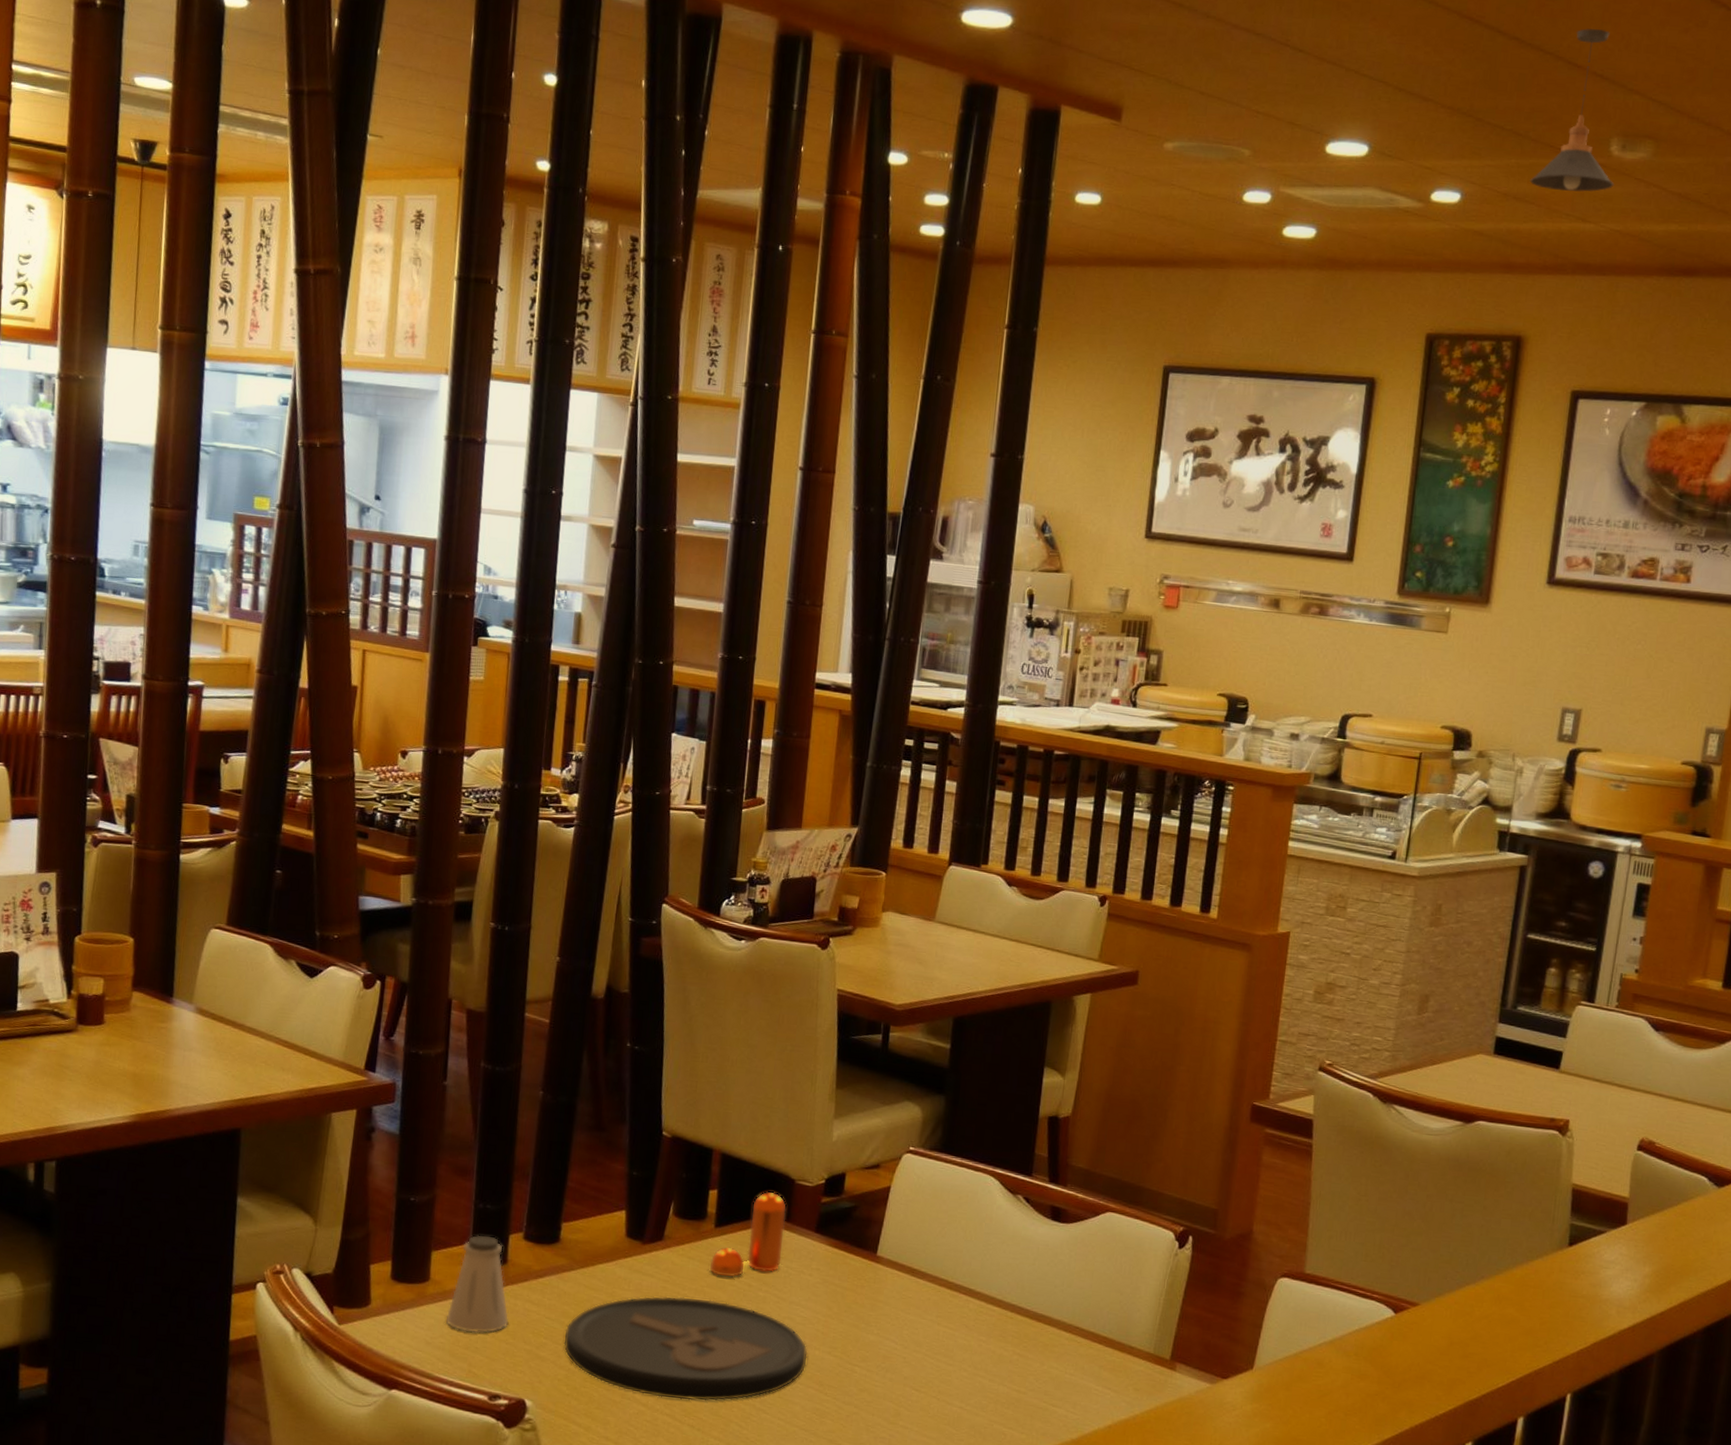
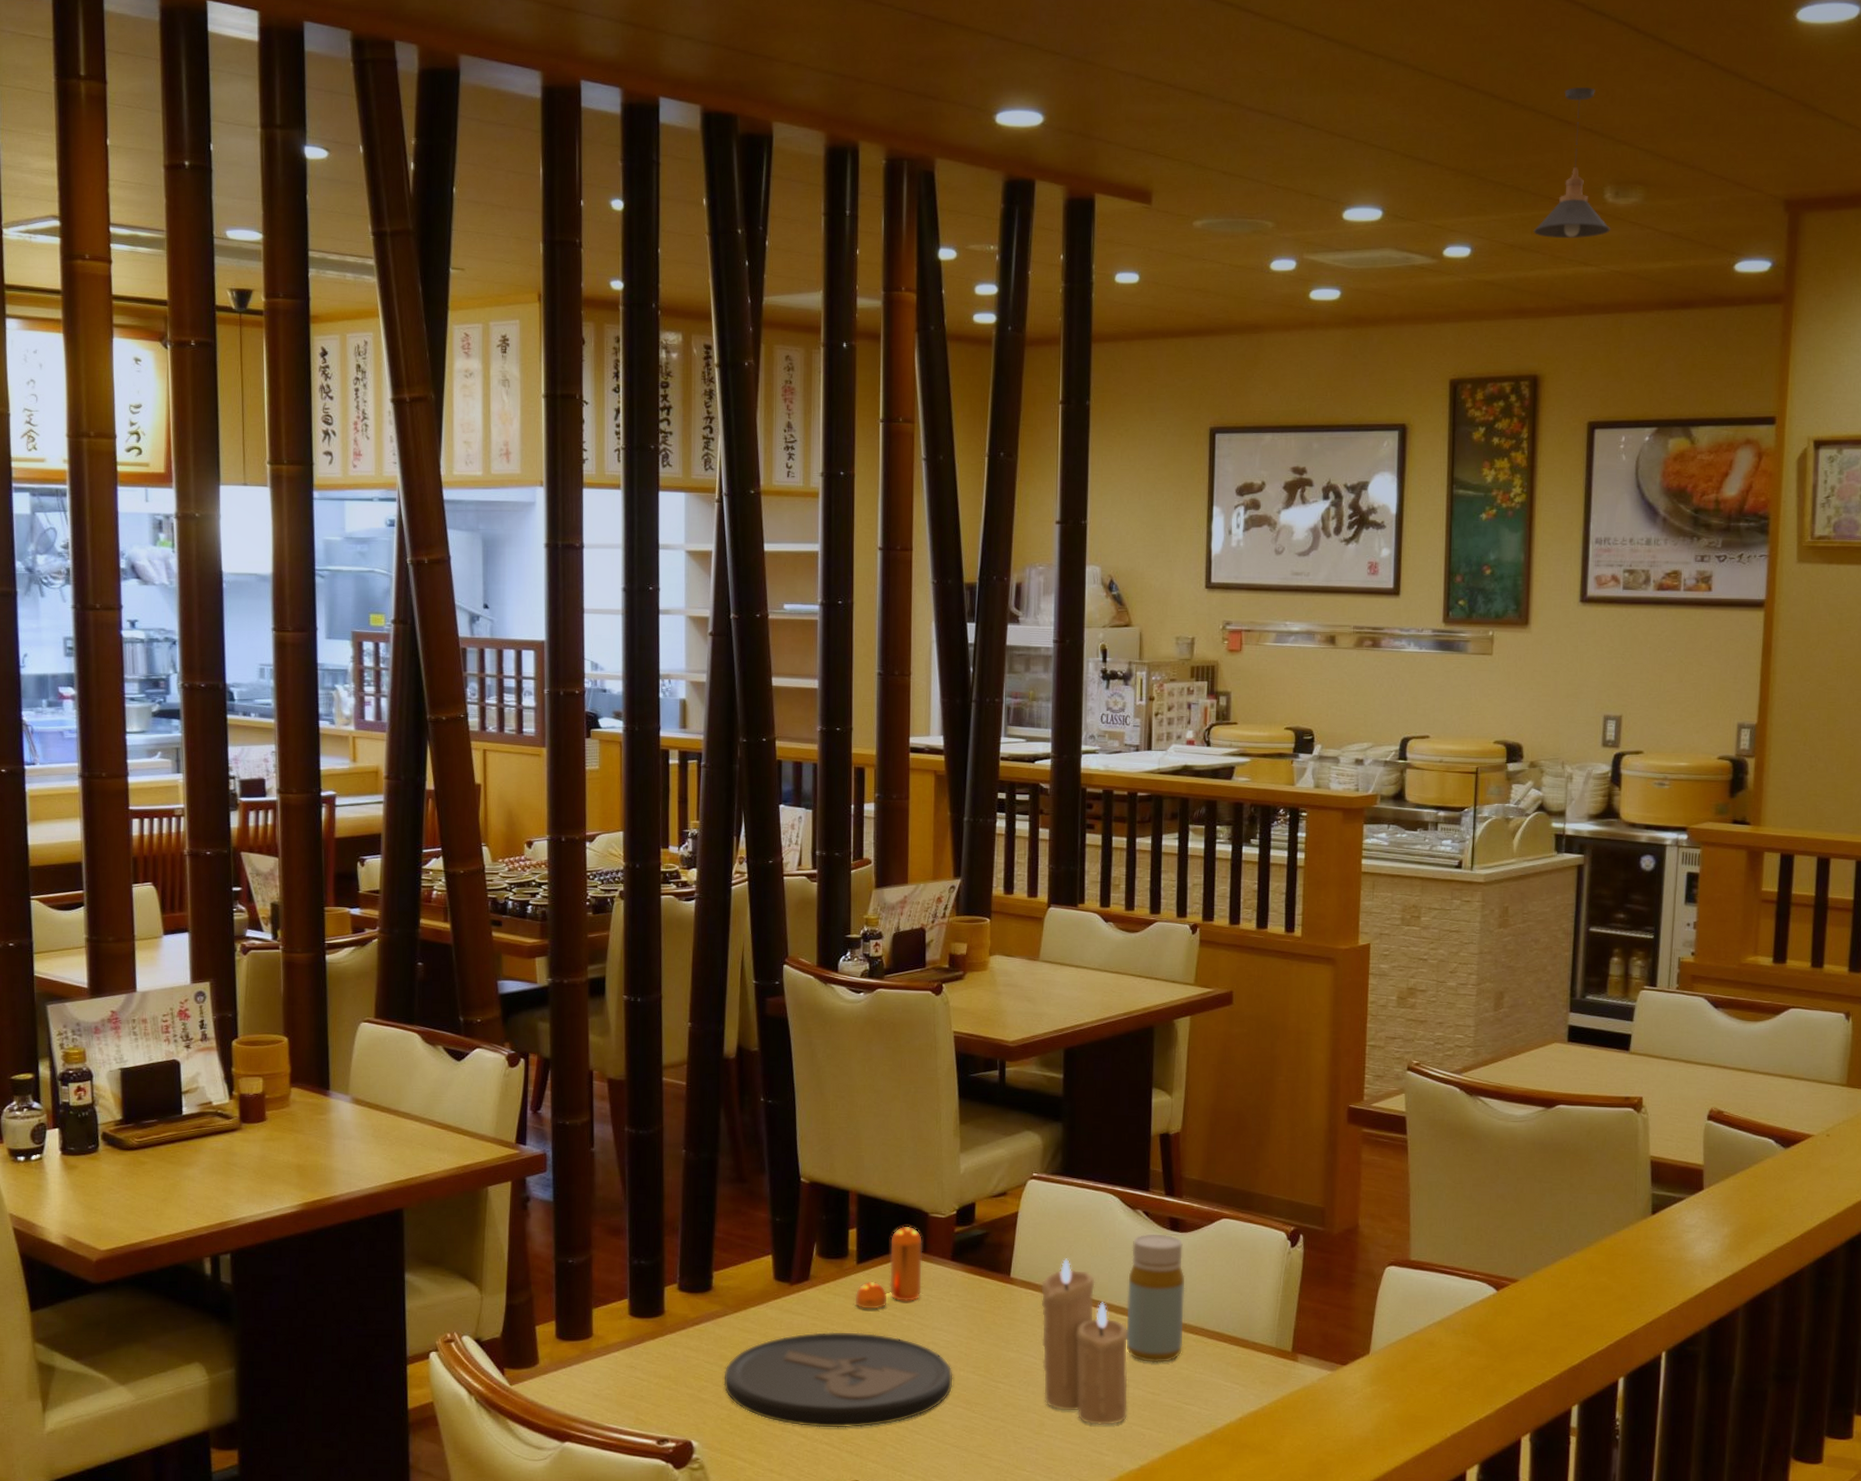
saltshaker: present [446,1234,509,1333] -> none [611,1289,670,1382]
candle: none [902,1240,998,1421] -> present [1041,1258,1128,1425]
bottle: none [994,1221,1063,1360] -> present [1126,1233,1185,1363]

